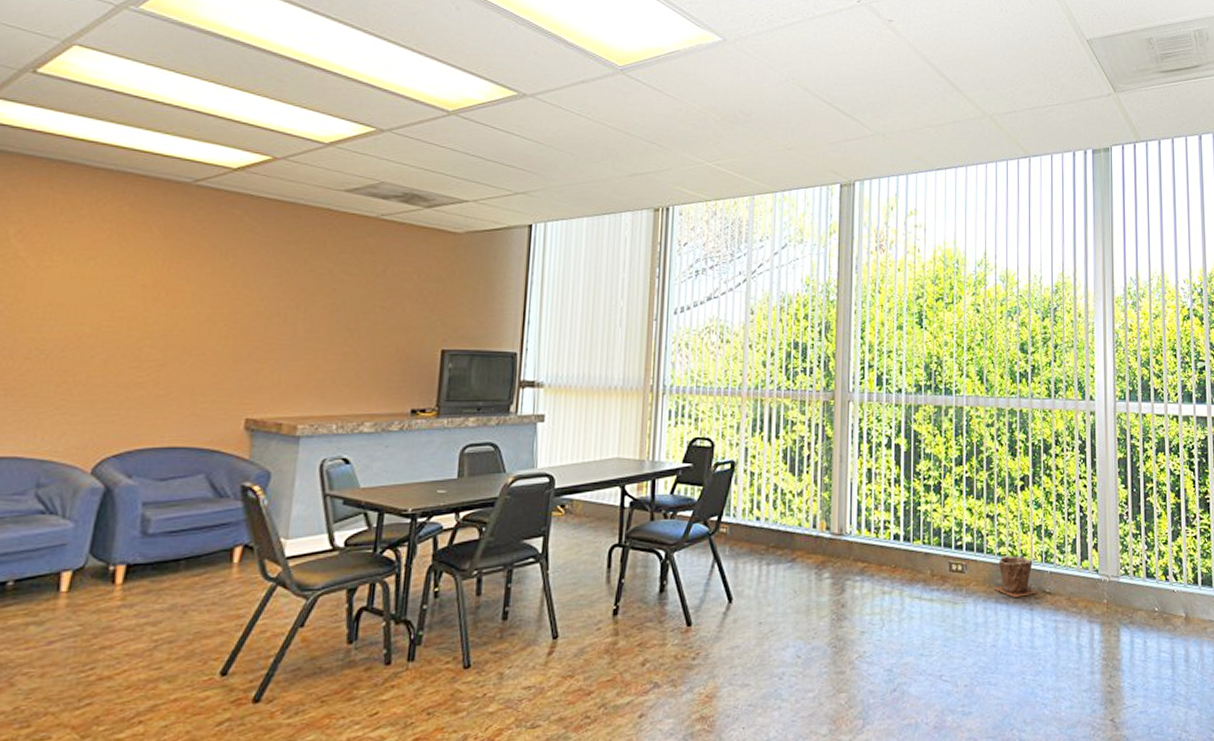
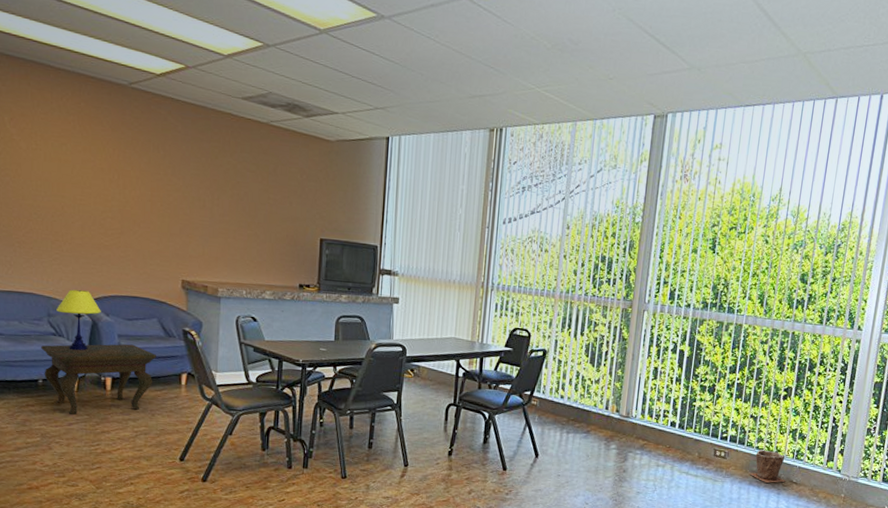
side table: none [17,514,198,627] -> present [41,344,156,415]
table lamp: none [51,446,121,532] -> present [56,289,101,351]

